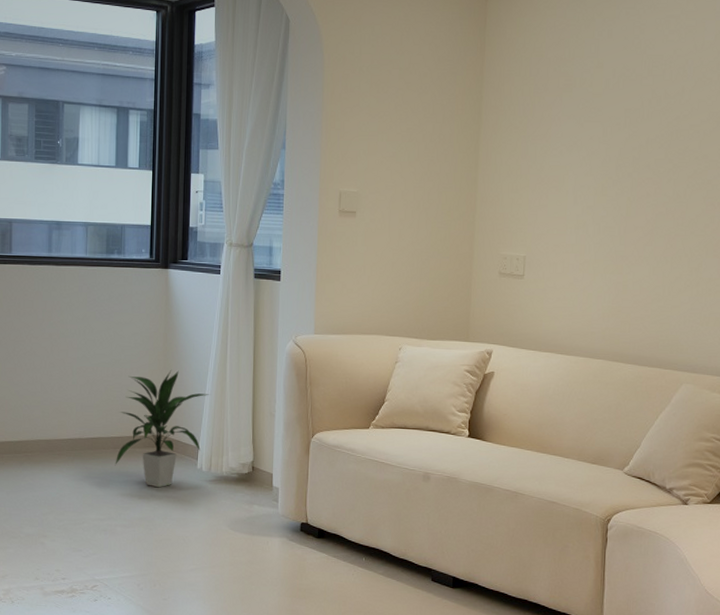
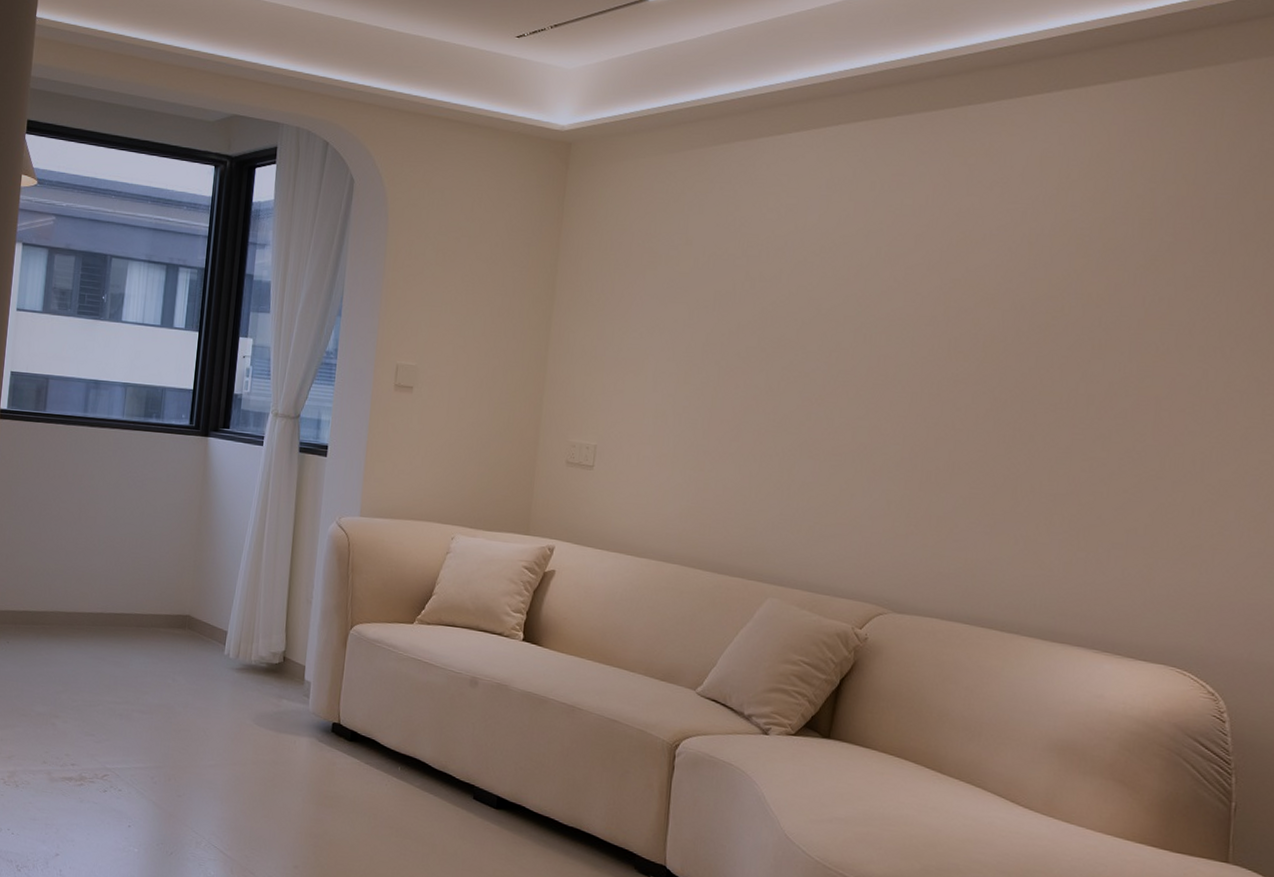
indoor plant: present [115,369,209,488] -> none [136,545,242,673]

